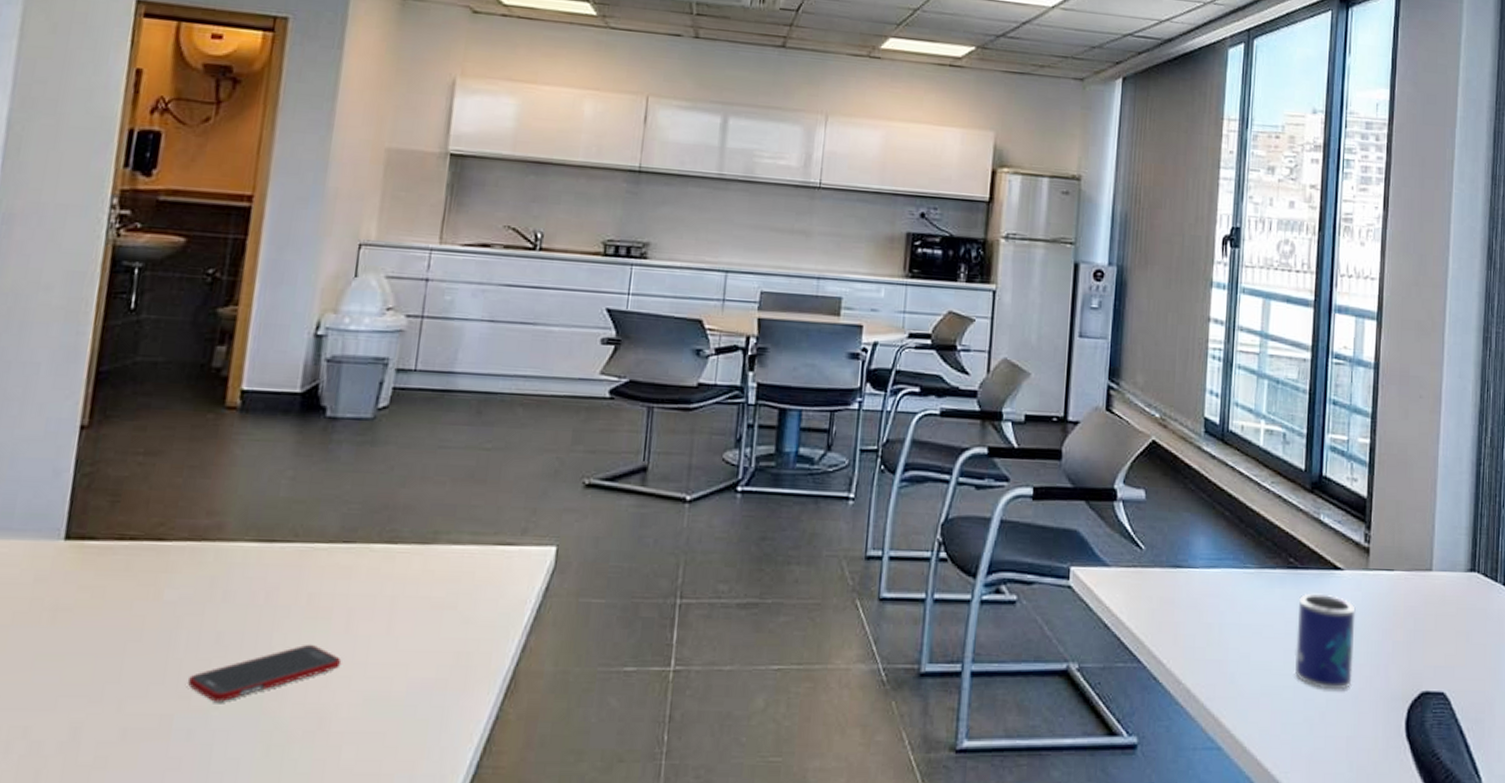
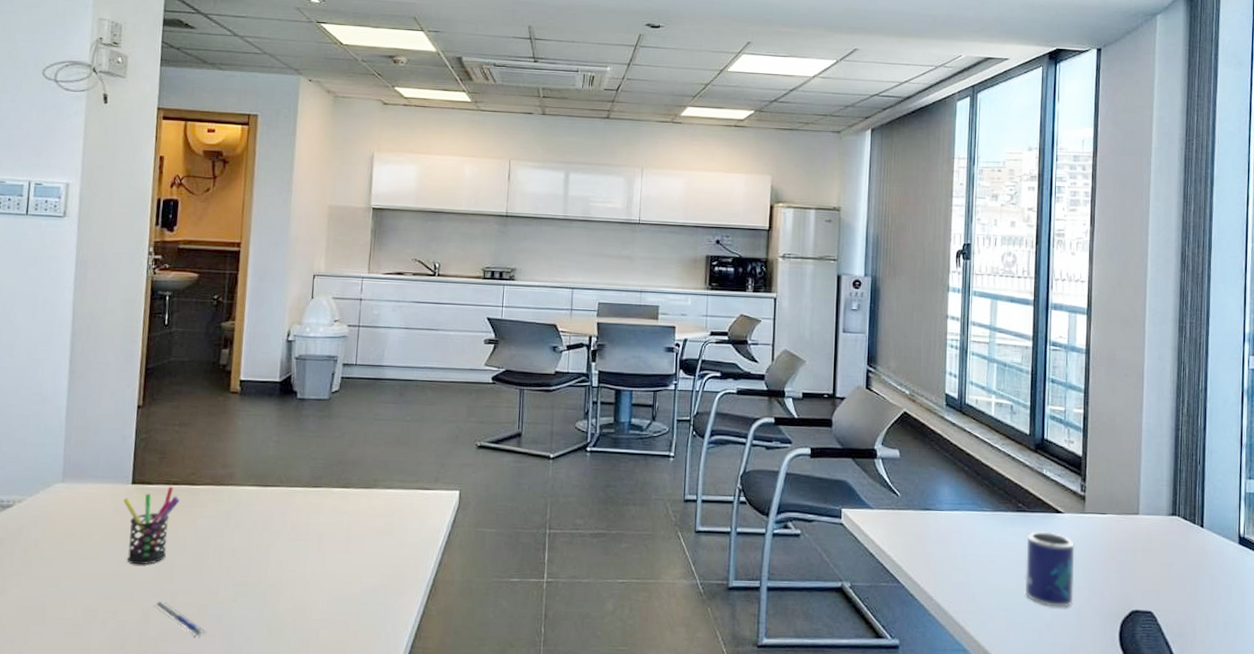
pen holder: none [49,543,138,658] -> present [123,486,180,565]
pen: none [88,711,170,762] -> present [154,601,207,637]
cell phone: present [186,644,342,702] -> none [215,558,316,598]

